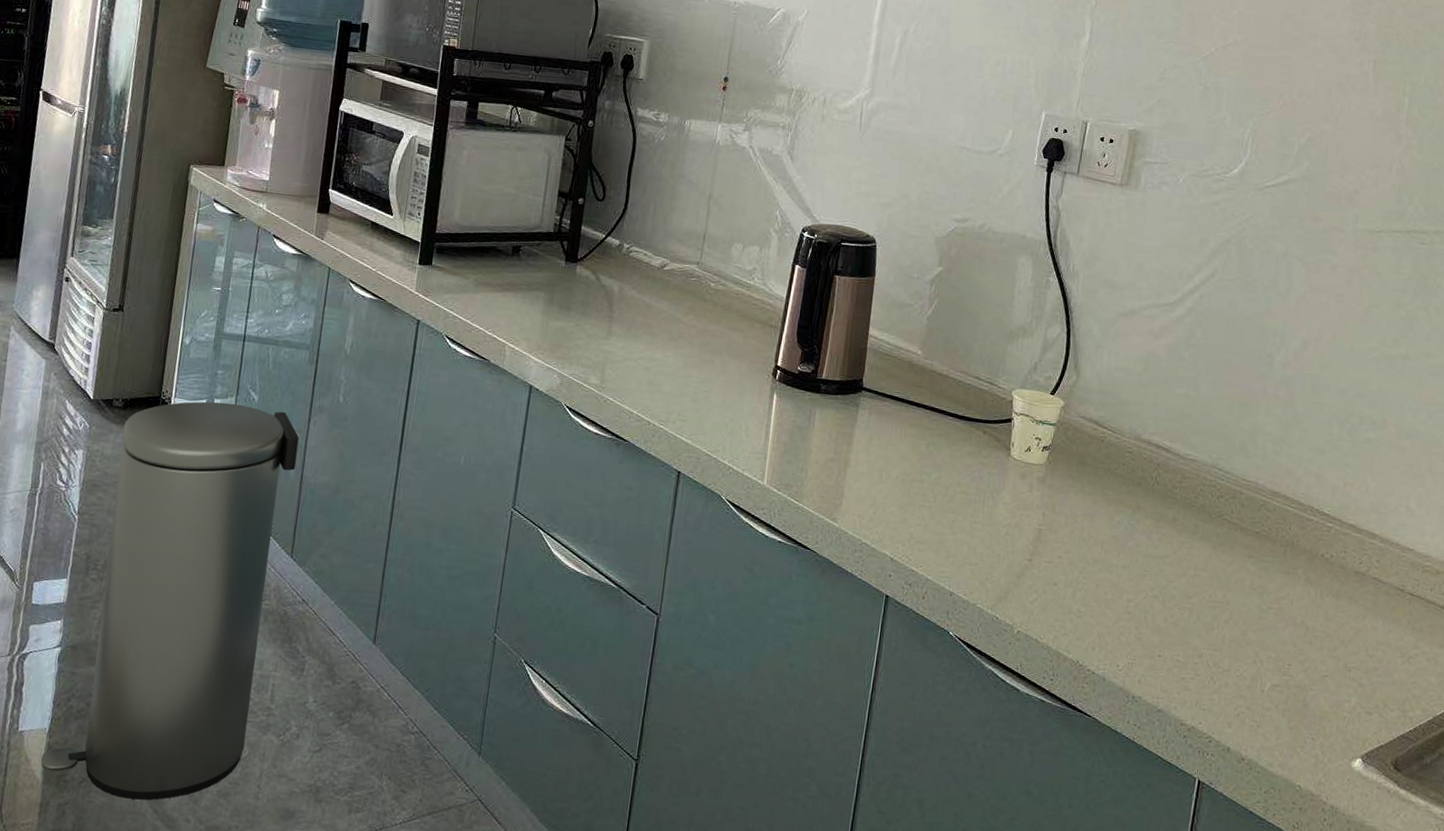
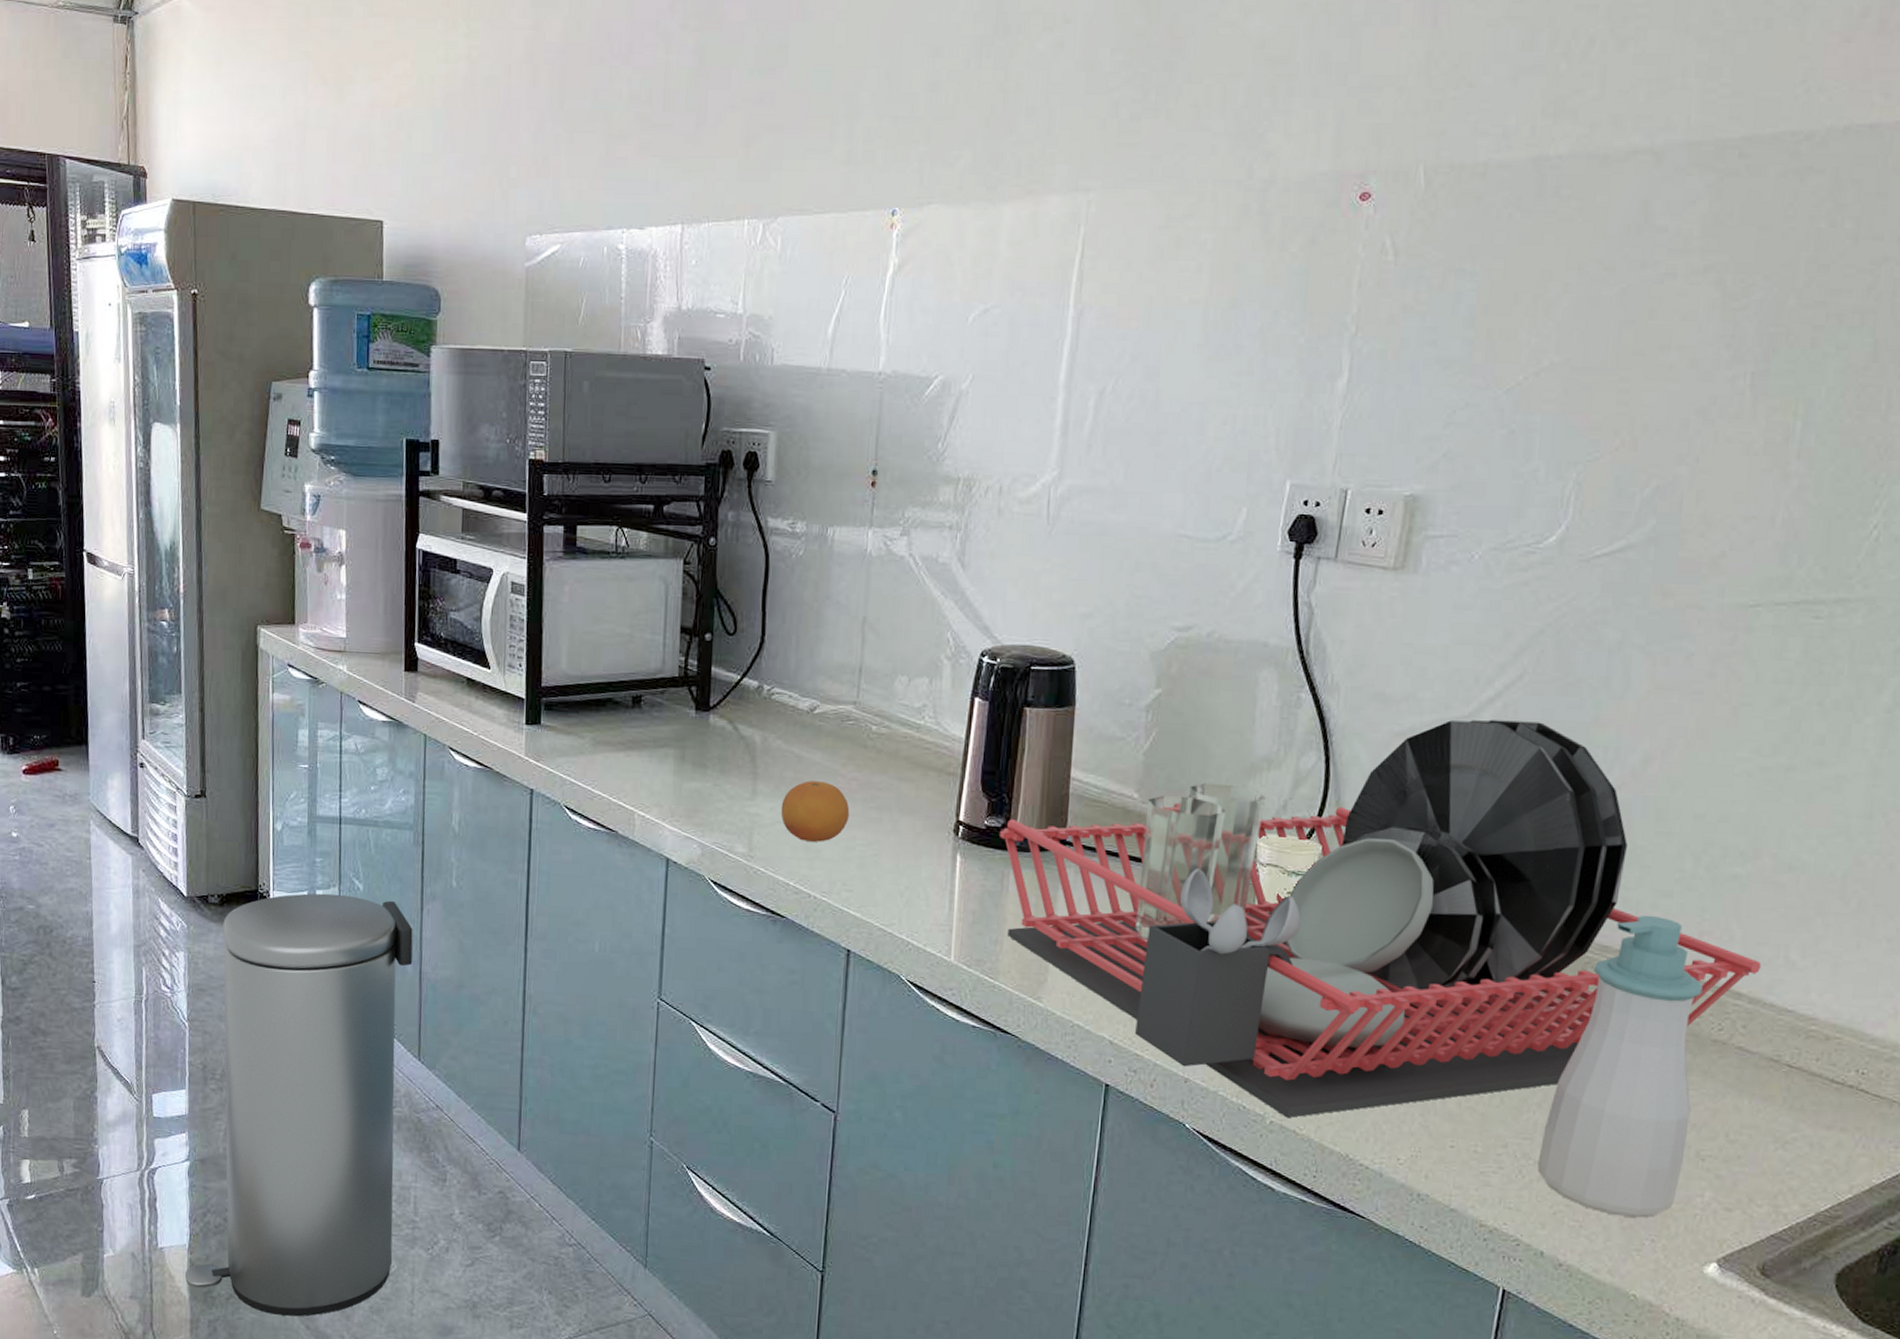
fruit: none [630,325,688,378] -> present [781,781,850,842]
dish rack: none [809,305,1389,628] -> present [1000,719,1761,1118]
soap bottle: none [1225,468,1347,720] -> present [1537,916,1703,1218]

